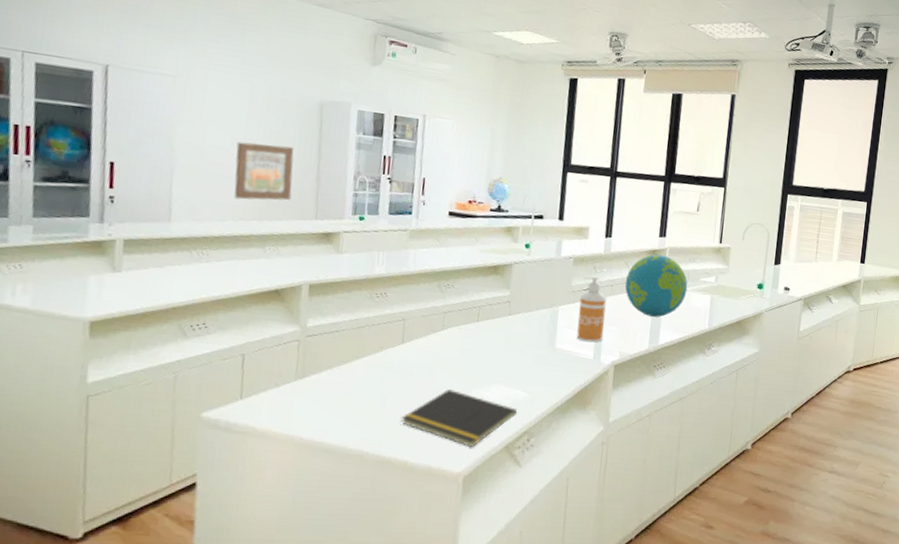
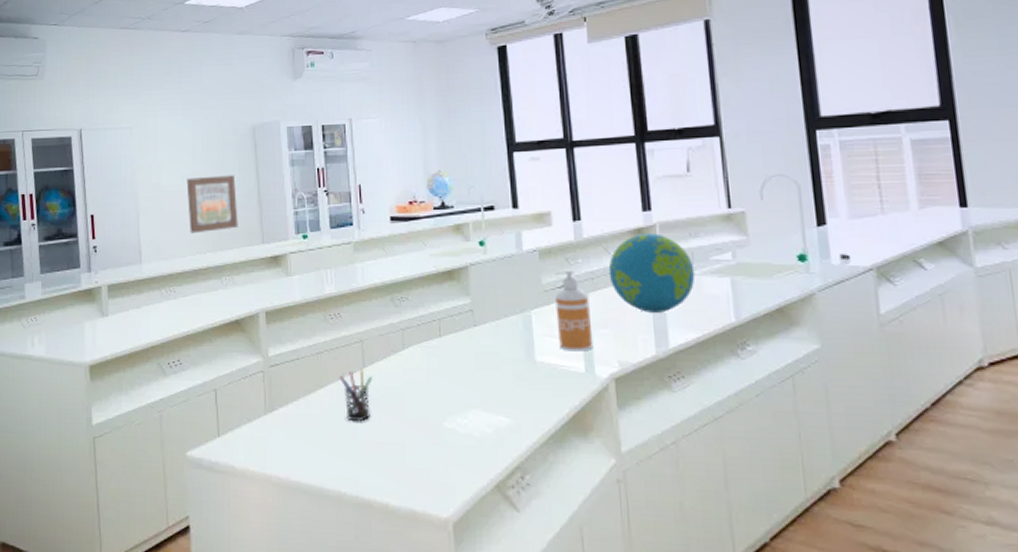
pen holder: none [377,344,409,391] -> present [339,369,372,422]
notepad: present [401,389,518,448] -> none [374,418,504,488]

